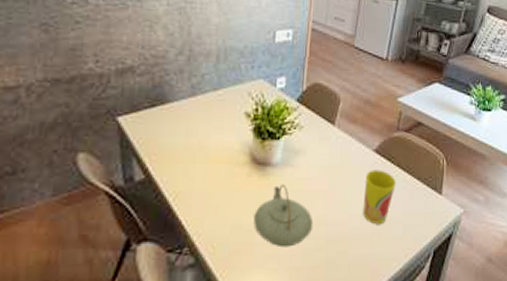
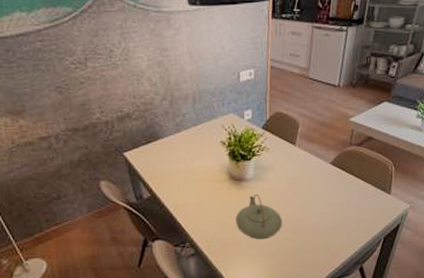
cup: present [363,170,396,225] -> none [323,178,350,221]

